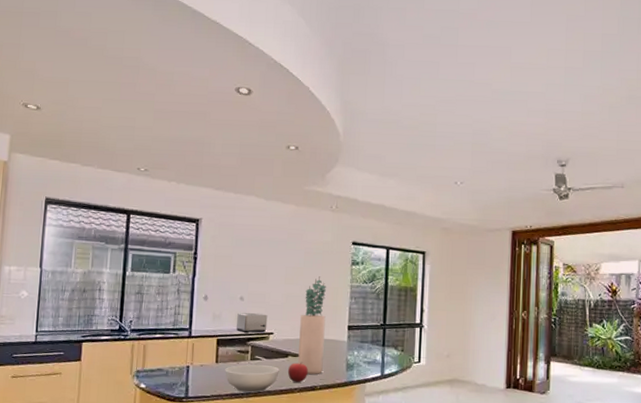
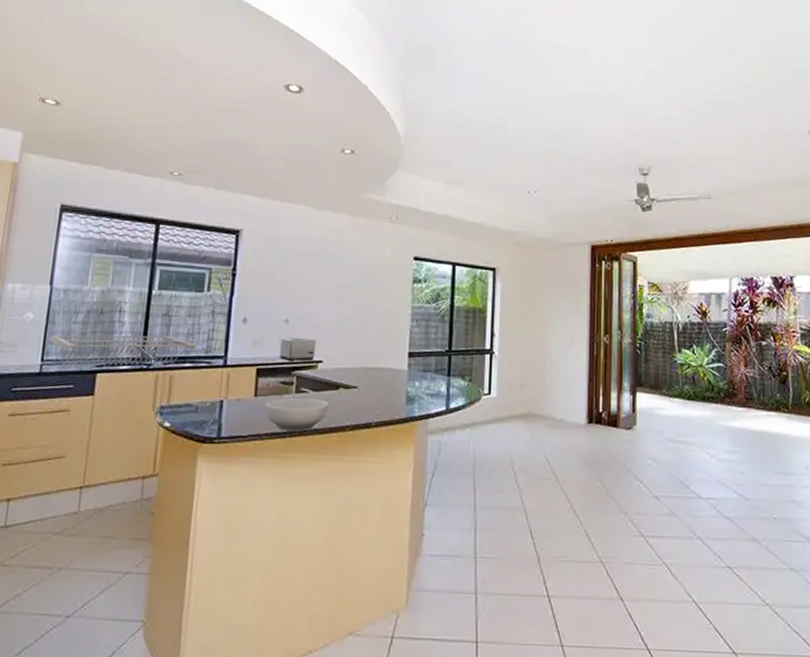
dish rack: none [42,310,164,338] -> present [50,335,195,368]
fruit: present [287,362,308,383] -> none [338,394,362,419]
vase: present [298,276,326,375] -> none [350,295,384,410]

